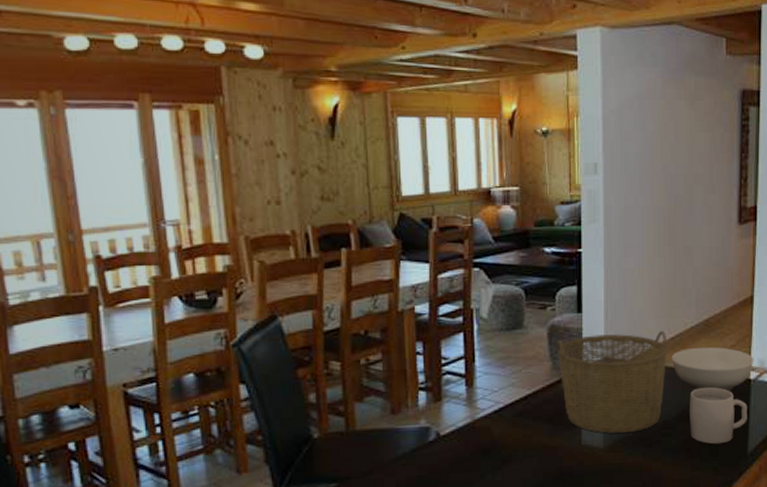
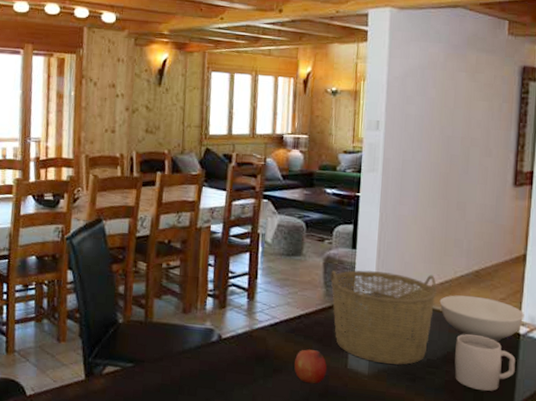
fruit: none [525,431,559,469] -> present [294,349,327,384]

